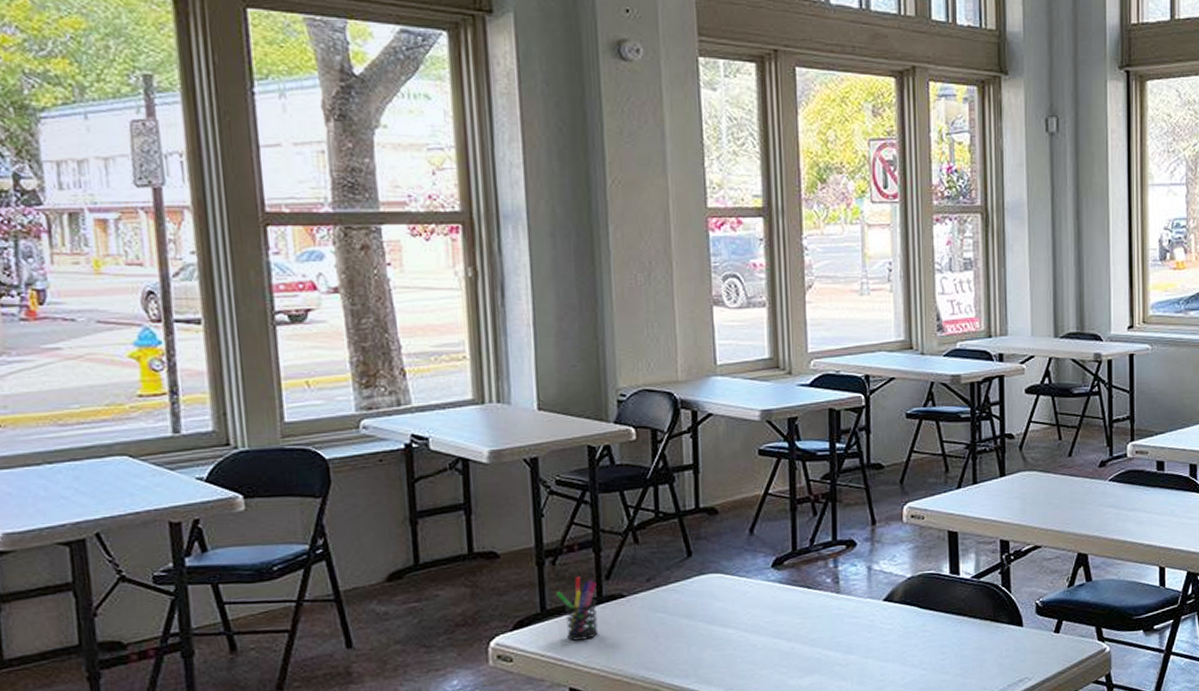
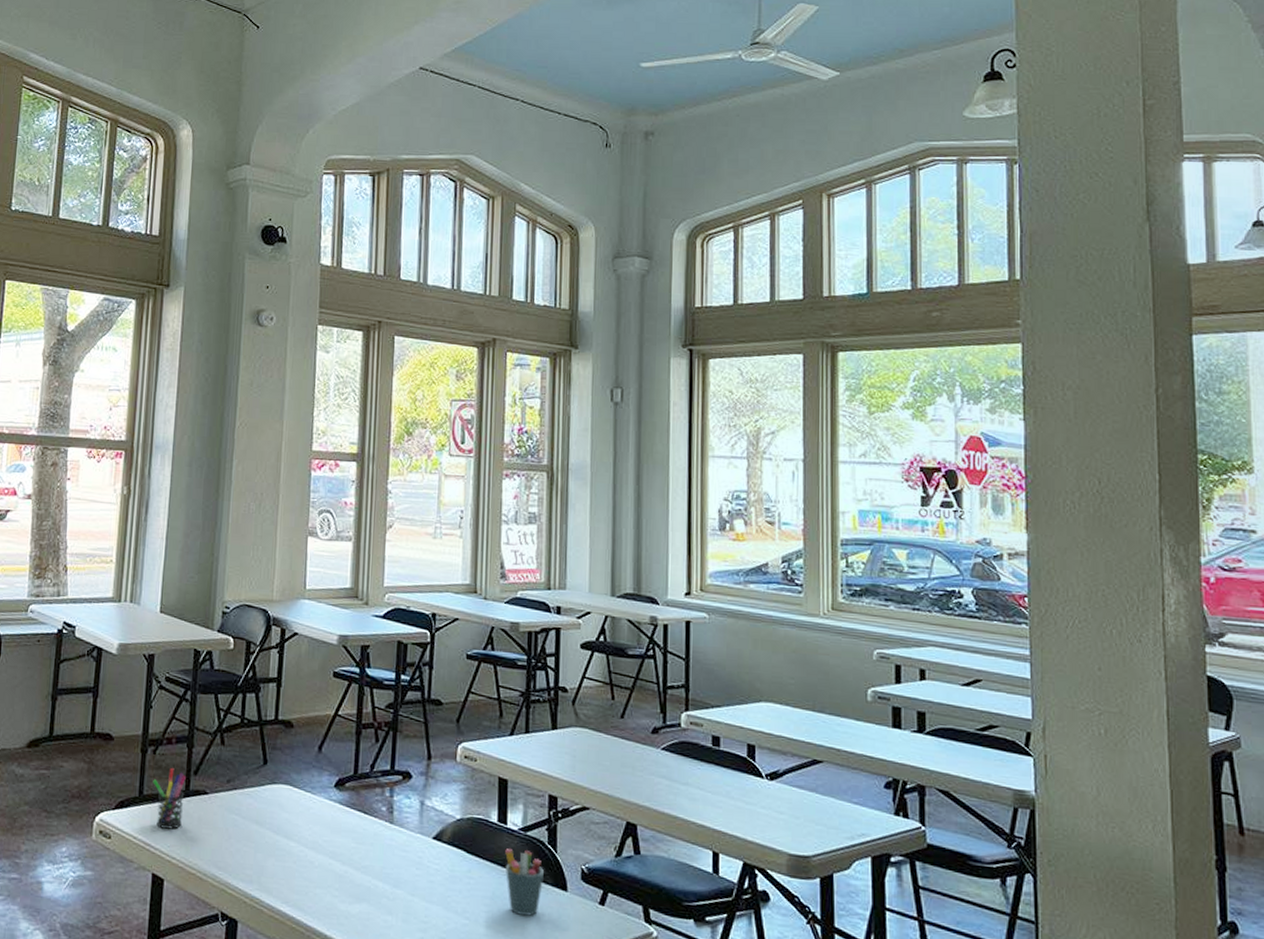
pen holder: none [959,596,999,656] -> present [505,849,544,916]

